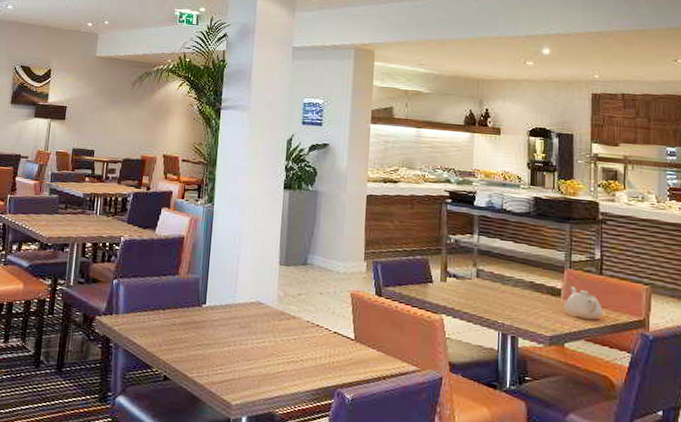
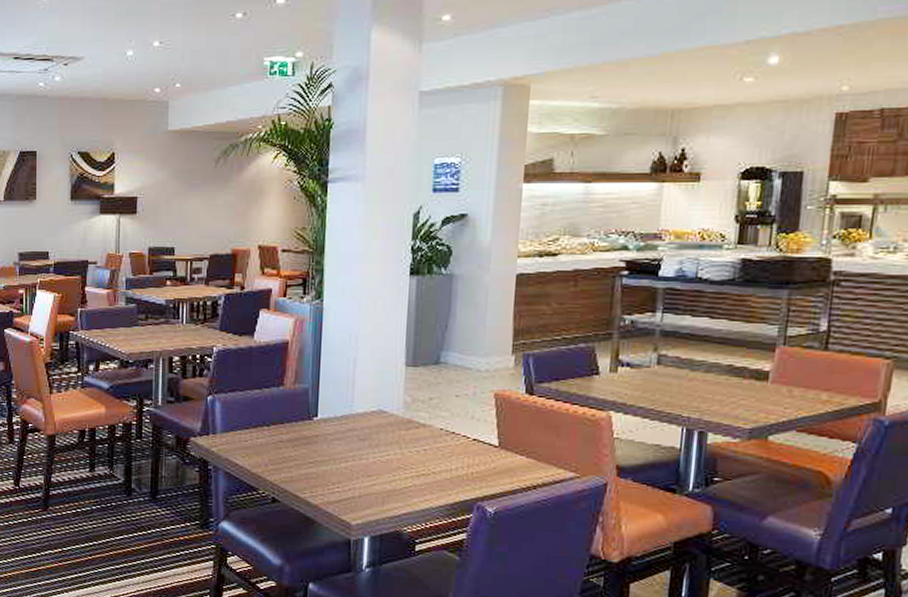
teapot: present [563,285,603,320] -> none [770,366,825,406]

